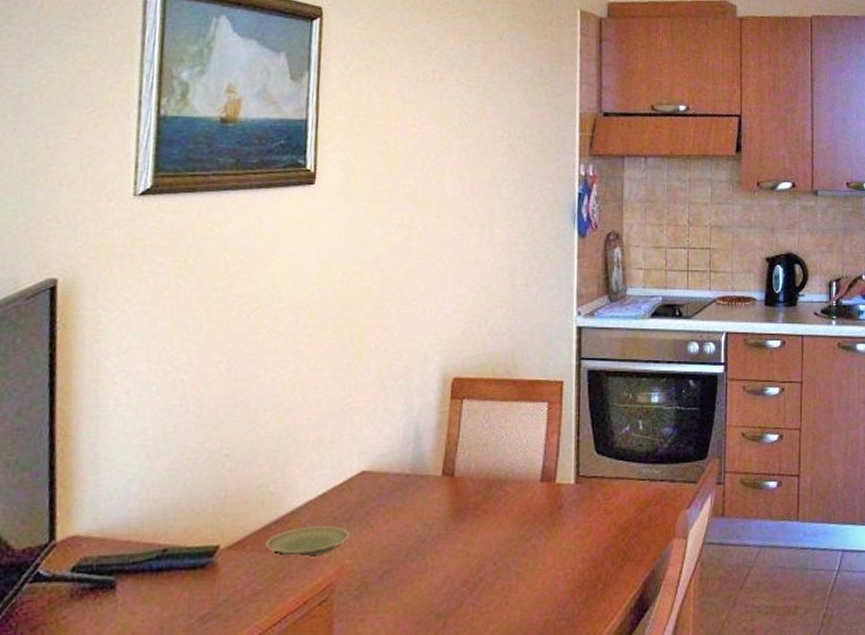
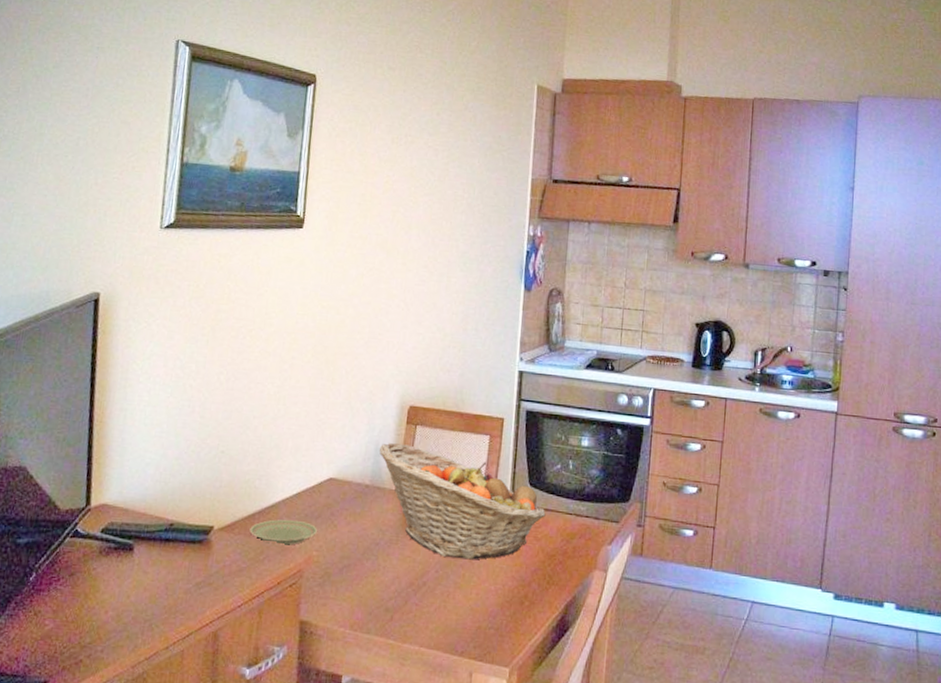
fruit basket: none [419,421,616,546] -> present [378,442,546,560]

